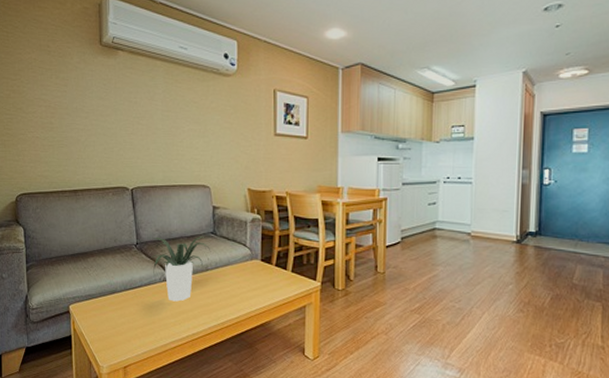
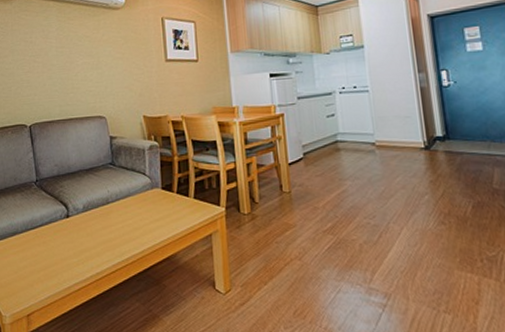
potted plant: present [144,237,211,302] -> none [43,169,111,239]

